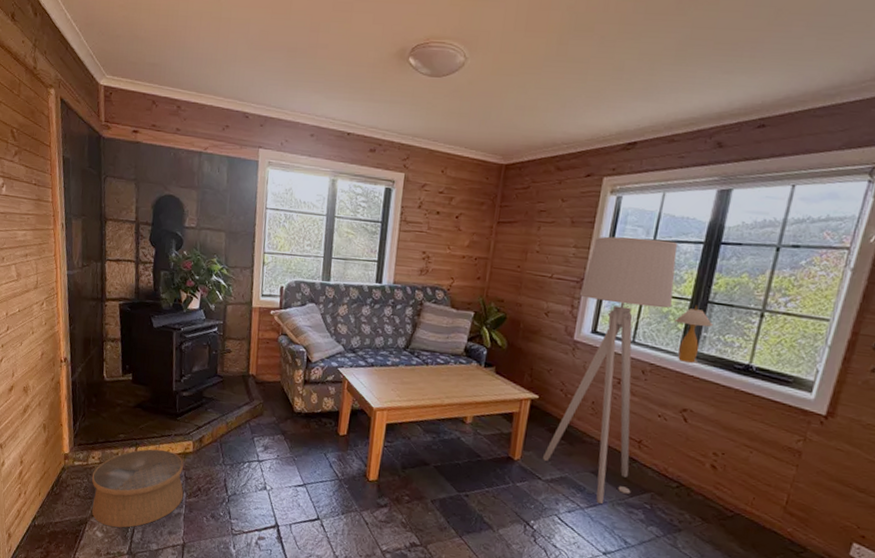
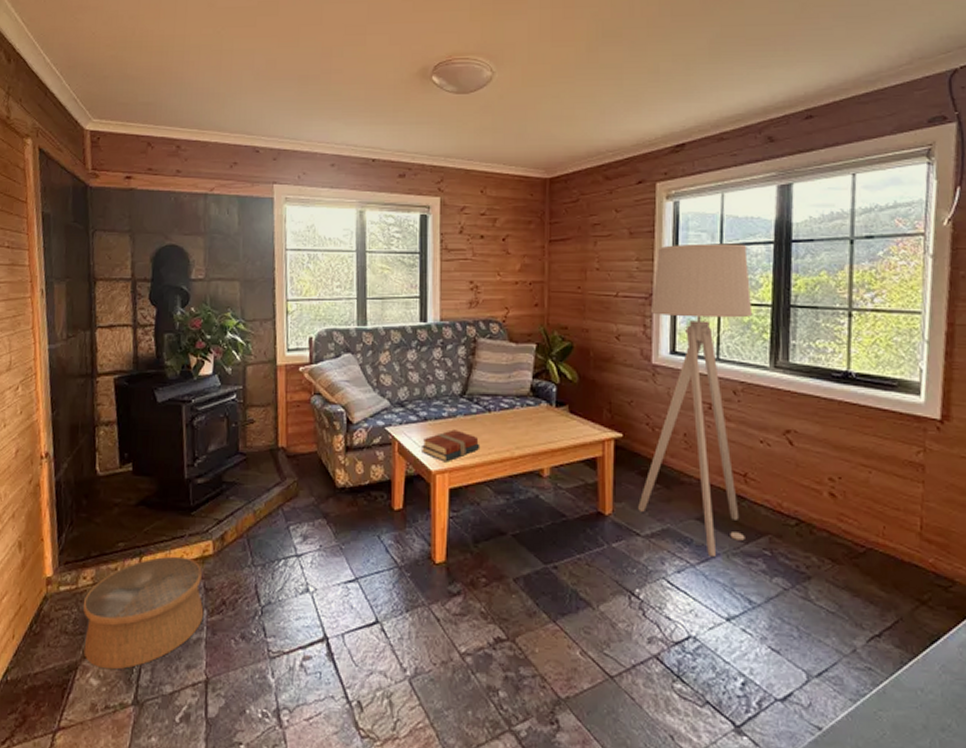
books: none [367,376,416,402] -> present [422,429,481,462]
table lamp: present [674,305,714,364] -> none [758,311,801,377]

